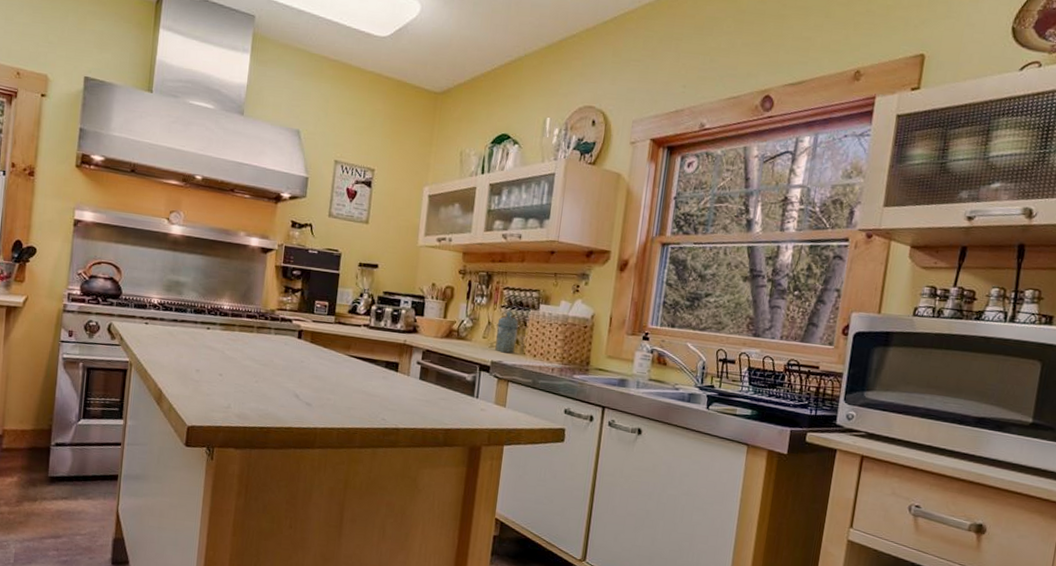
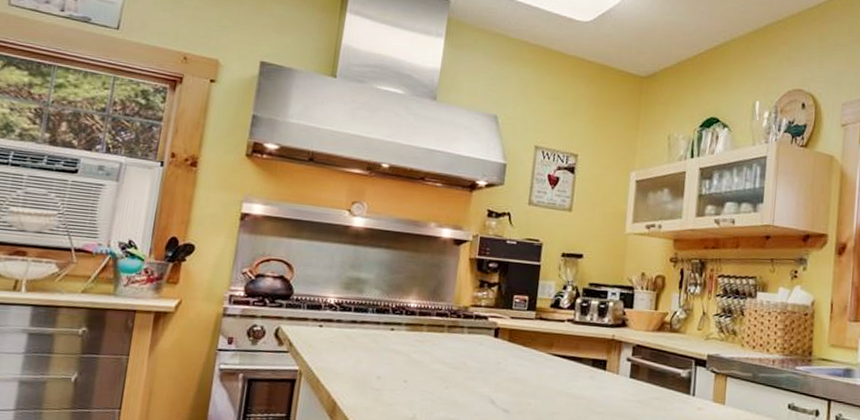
canister: present [495,310,519,354] -> none [711,299,736,346]

